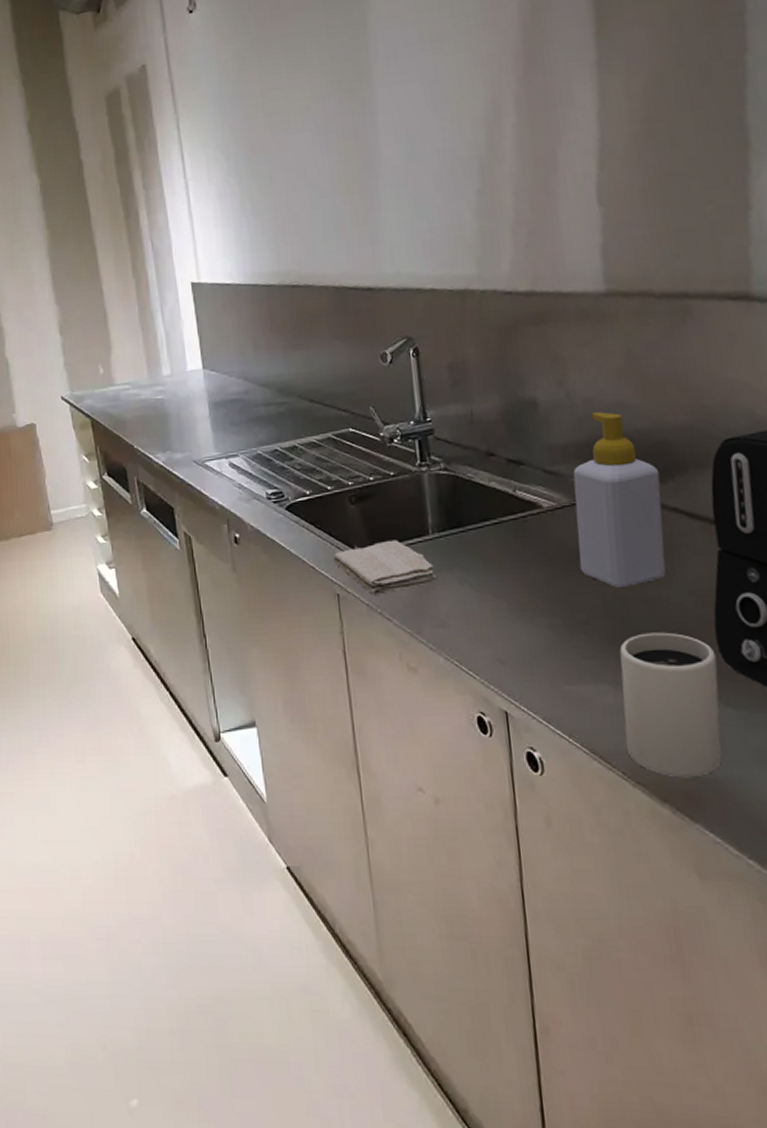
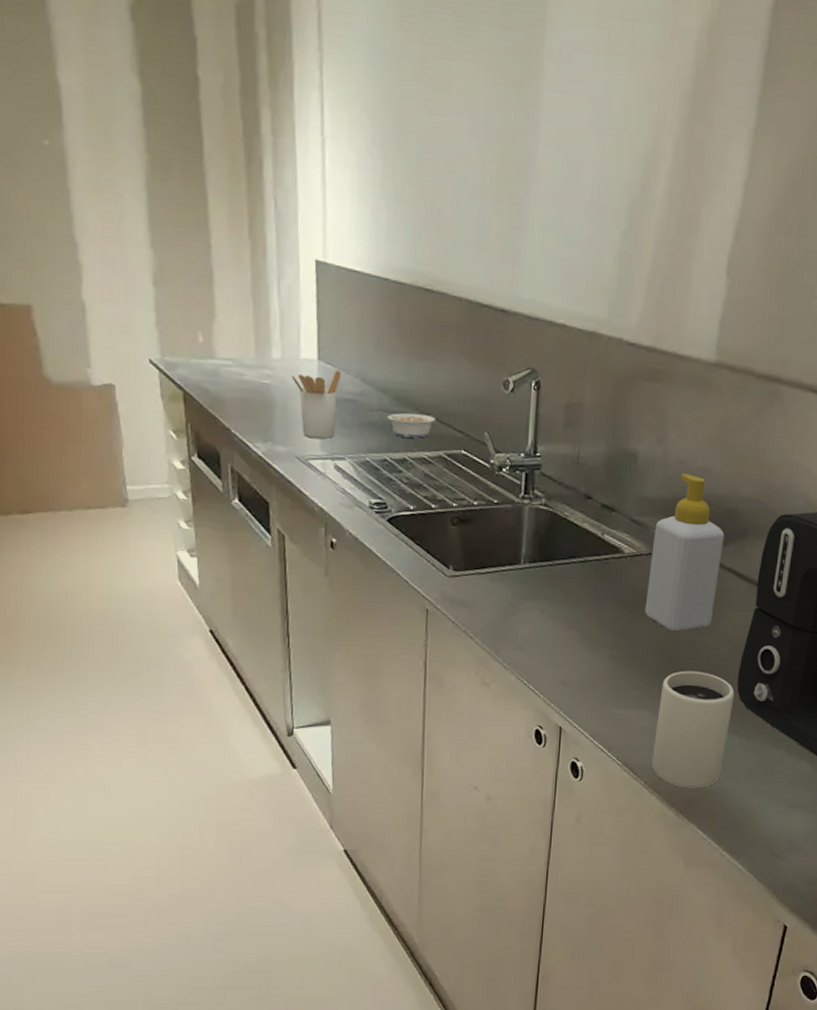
utensil holder: none [181,375,226,441] -> present [291,370,342,439]
legume: none [263,400,320,426] -> present [377,410,436,438]
washcloth: present [332,539,438,595] -> none [427,564,522,614]

